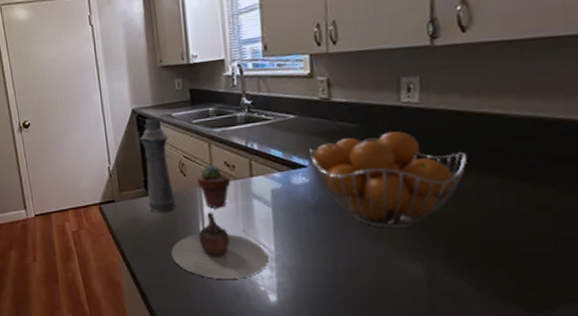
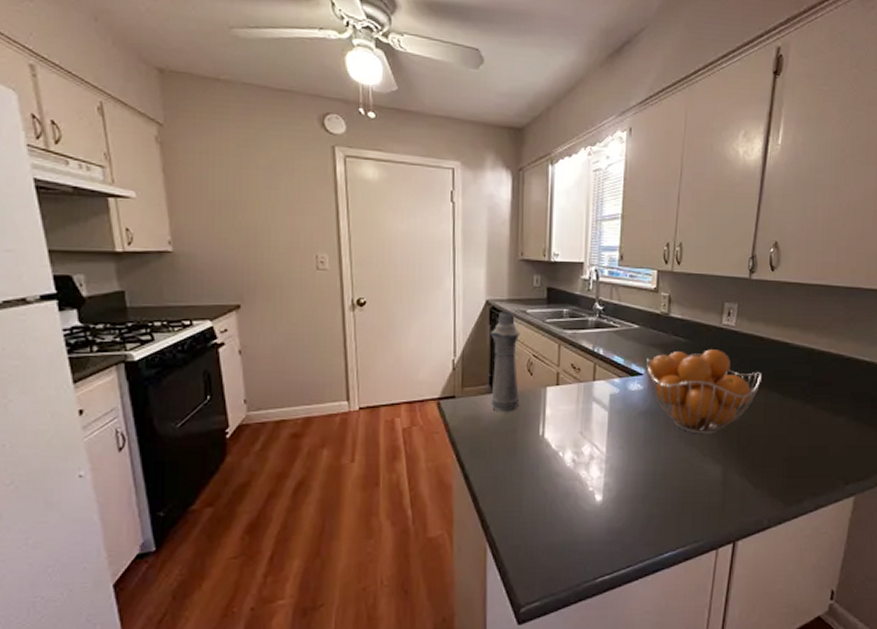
teapot: present [171,212,269,279] -> none [508,413,600,480]
potted succulent: present [197,164,231,209] -> none [543,365,575,410]

